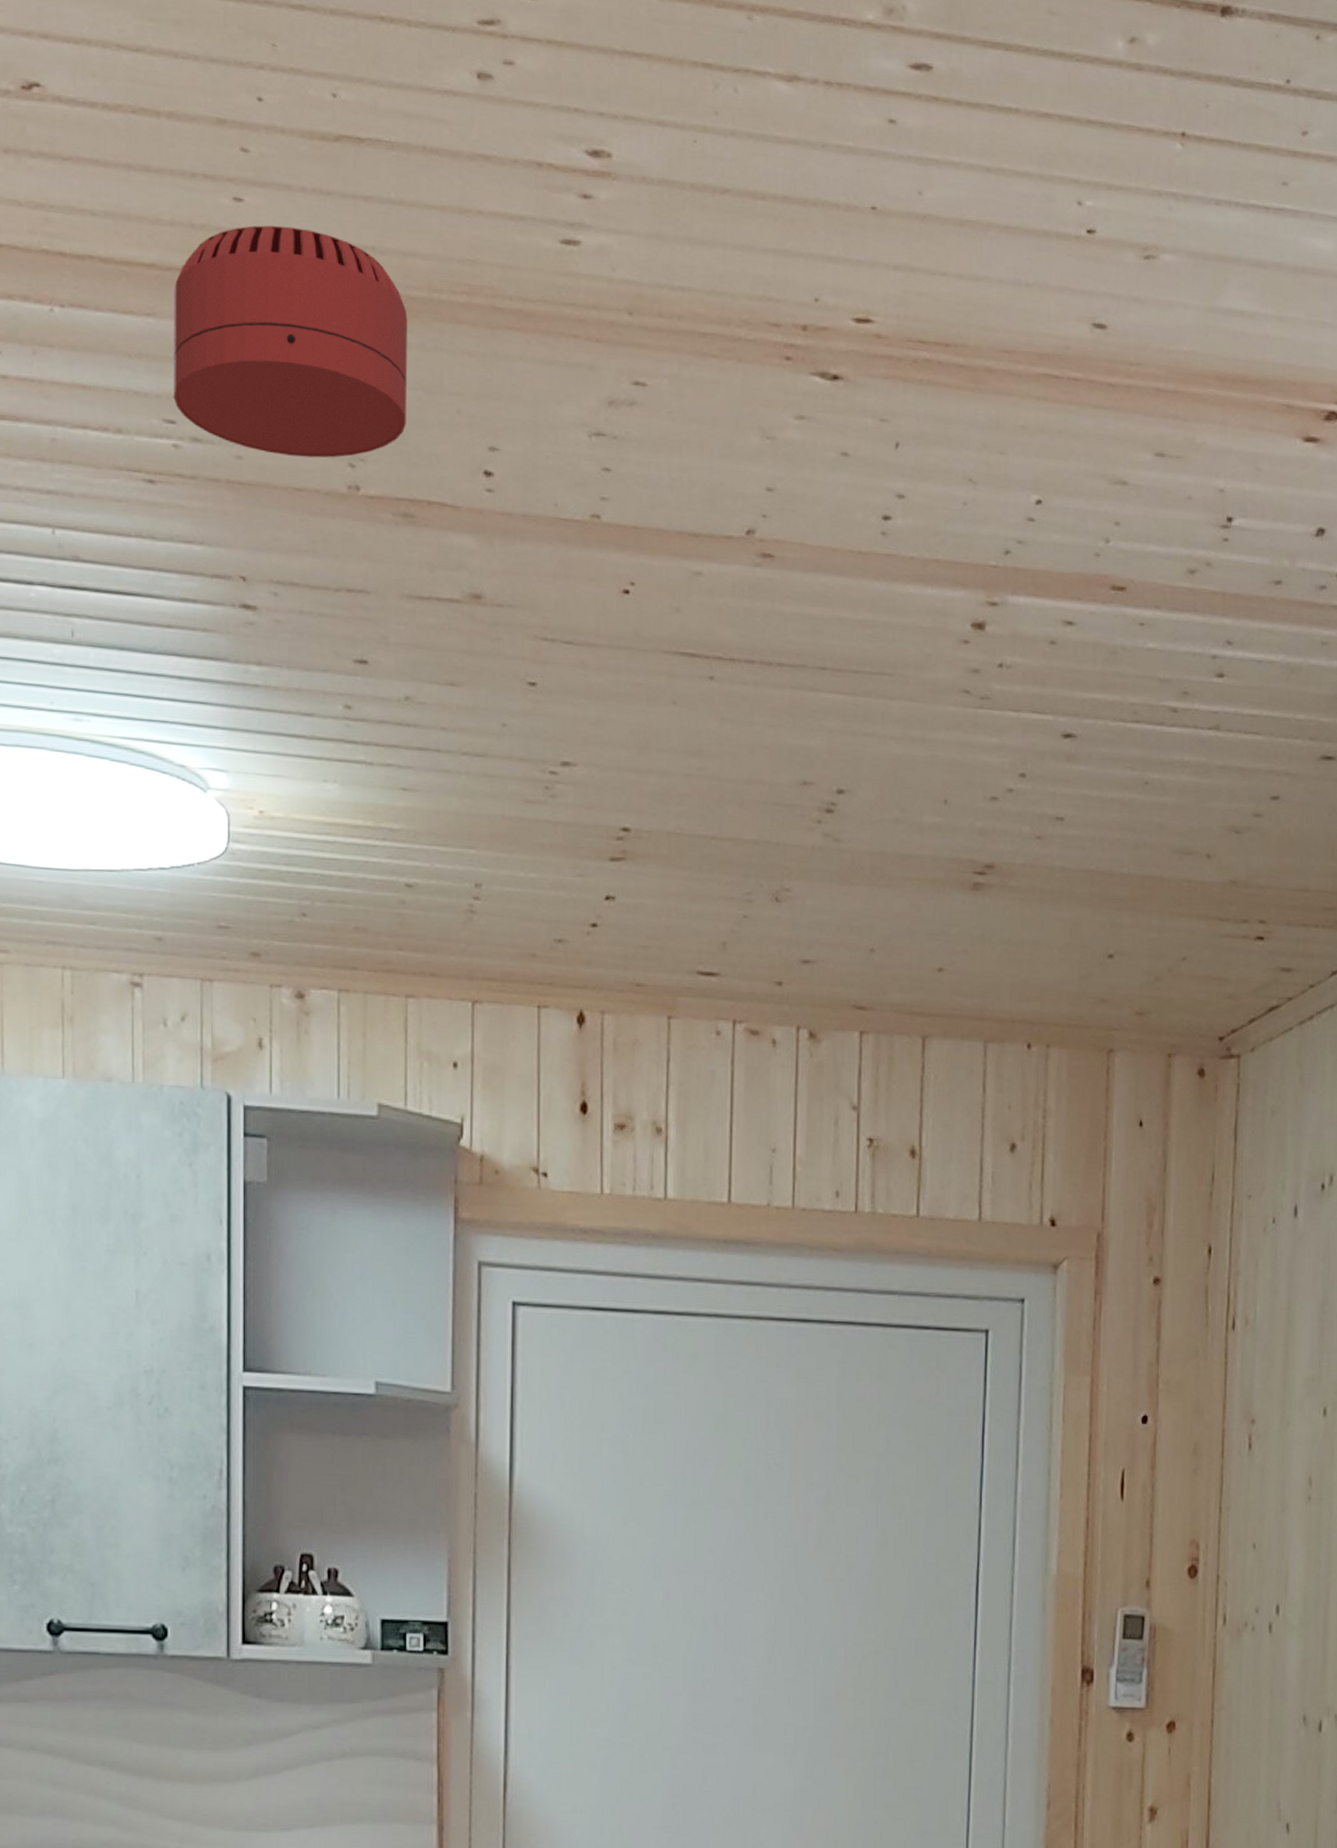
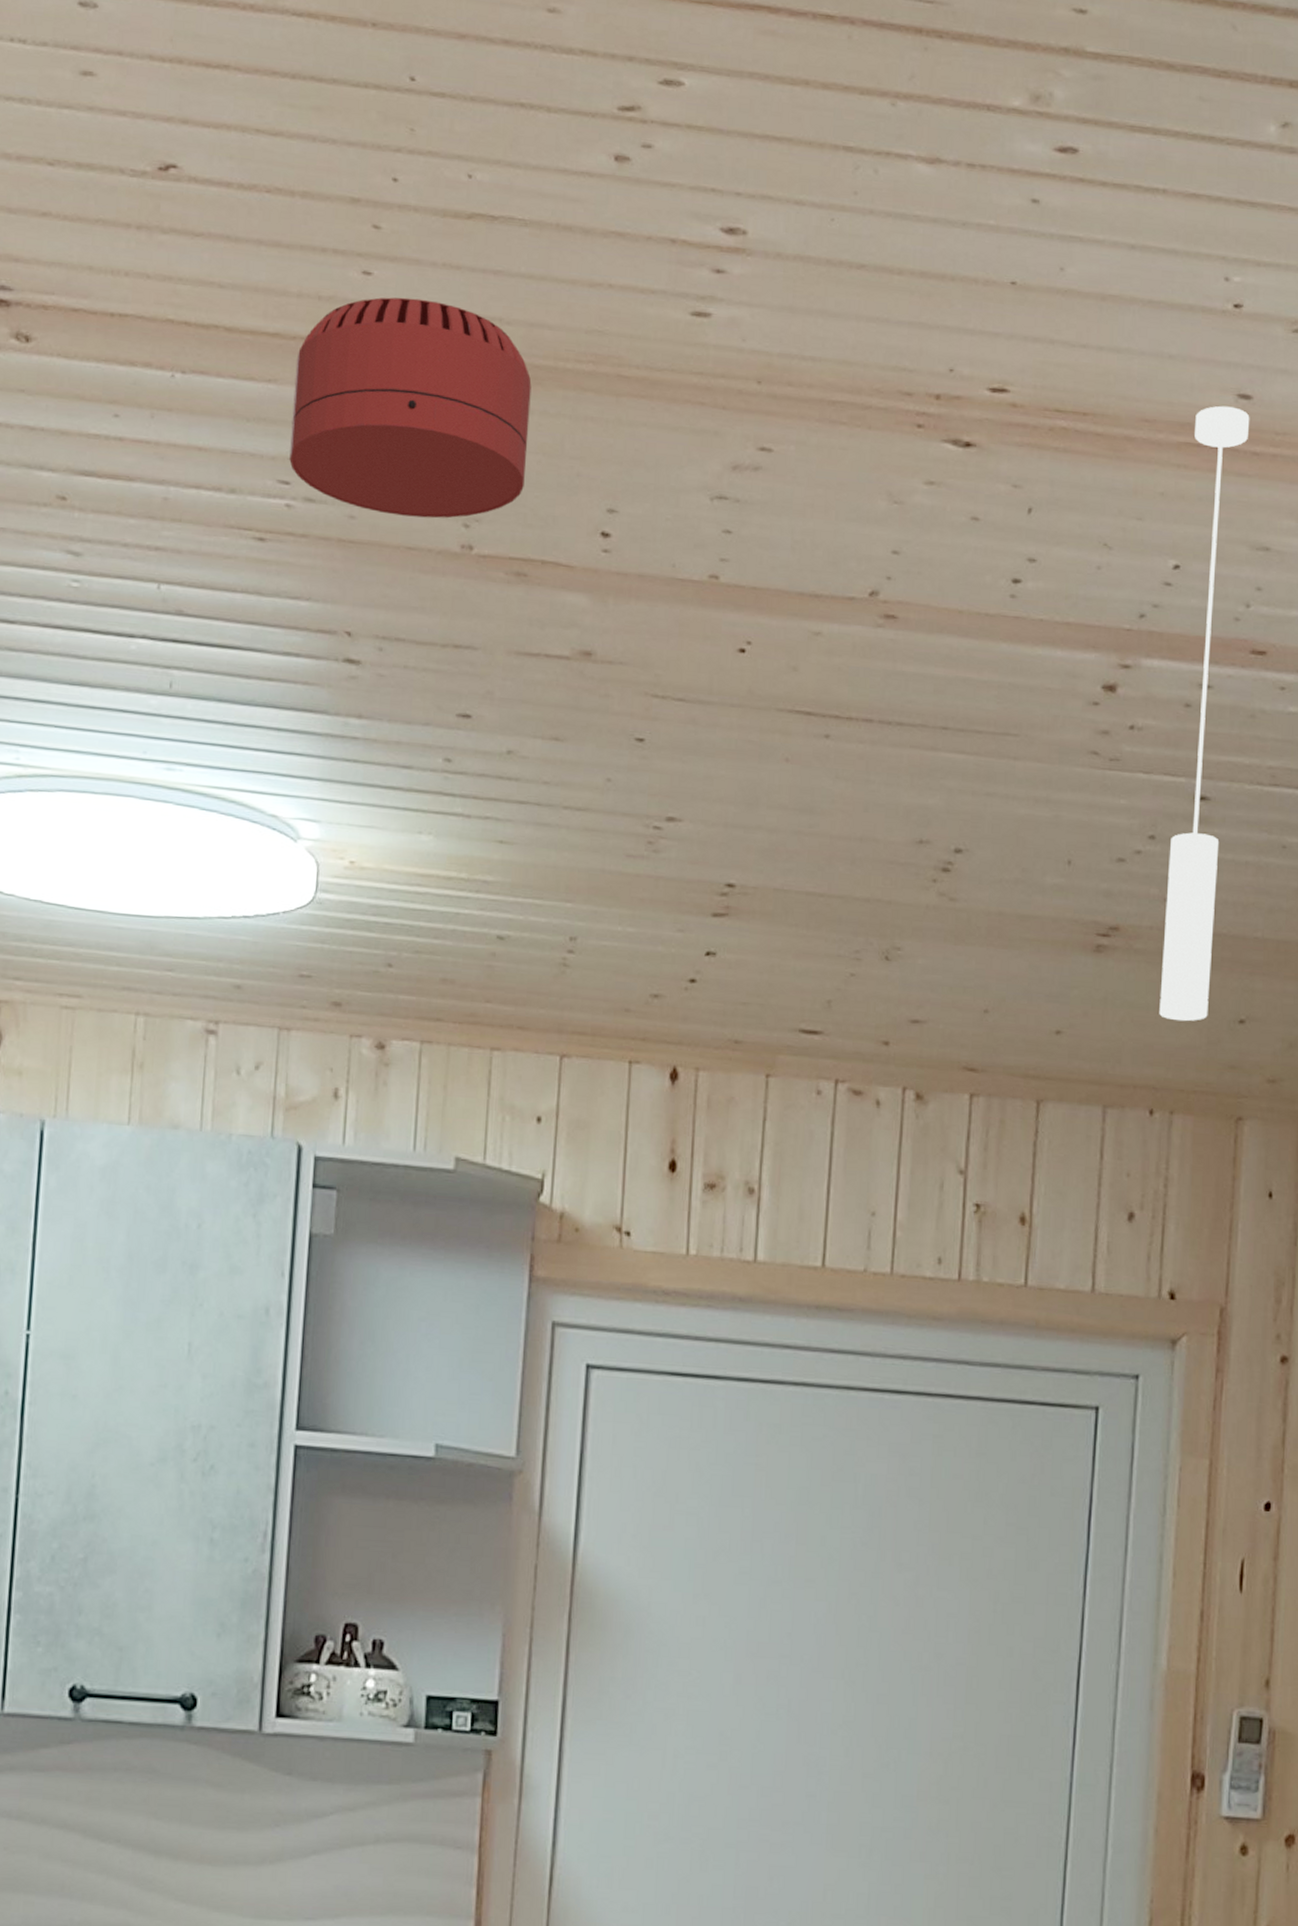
pendant lamp: none [1034,335,1105,957] -> present [1159,405,1250,1022]

